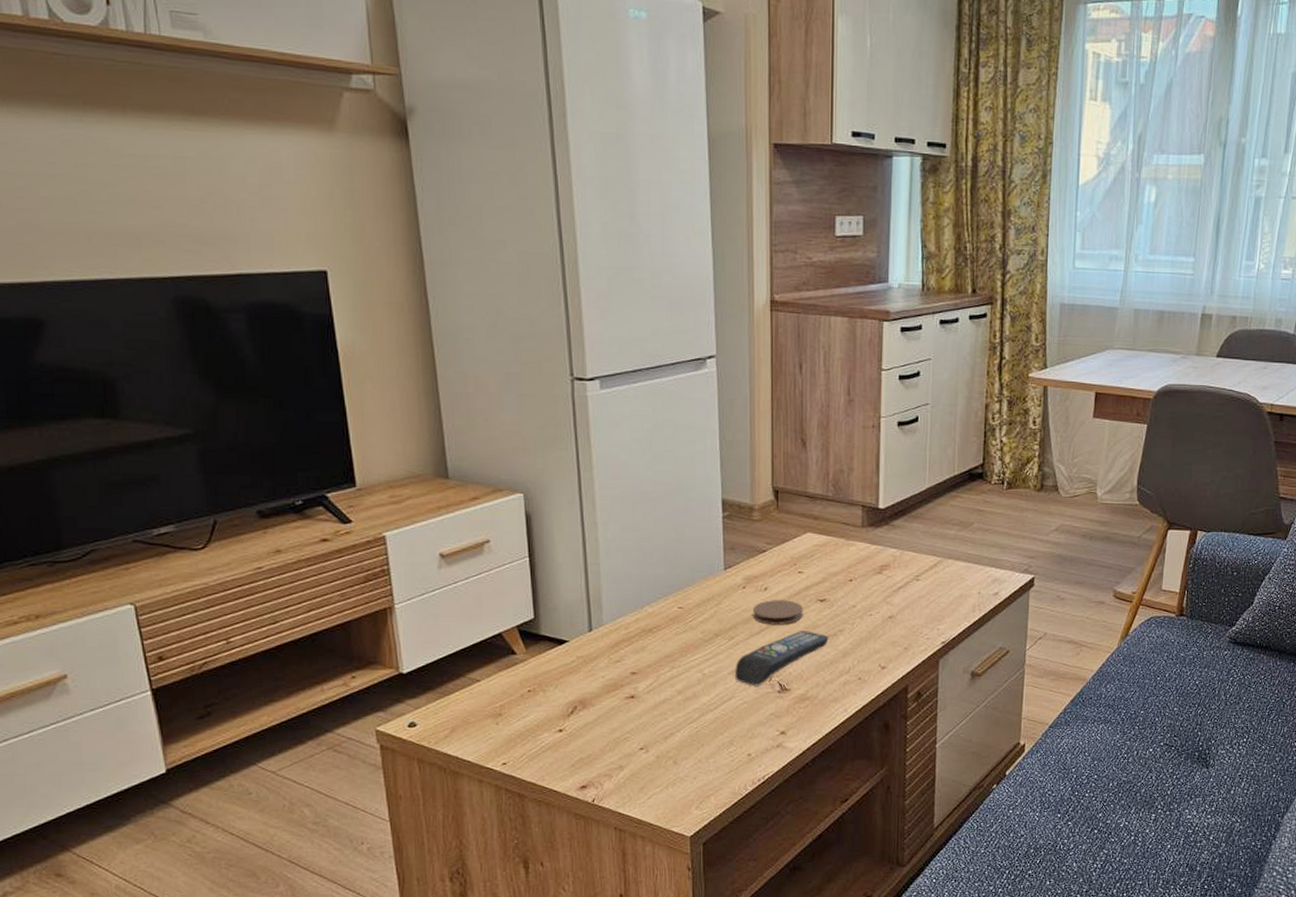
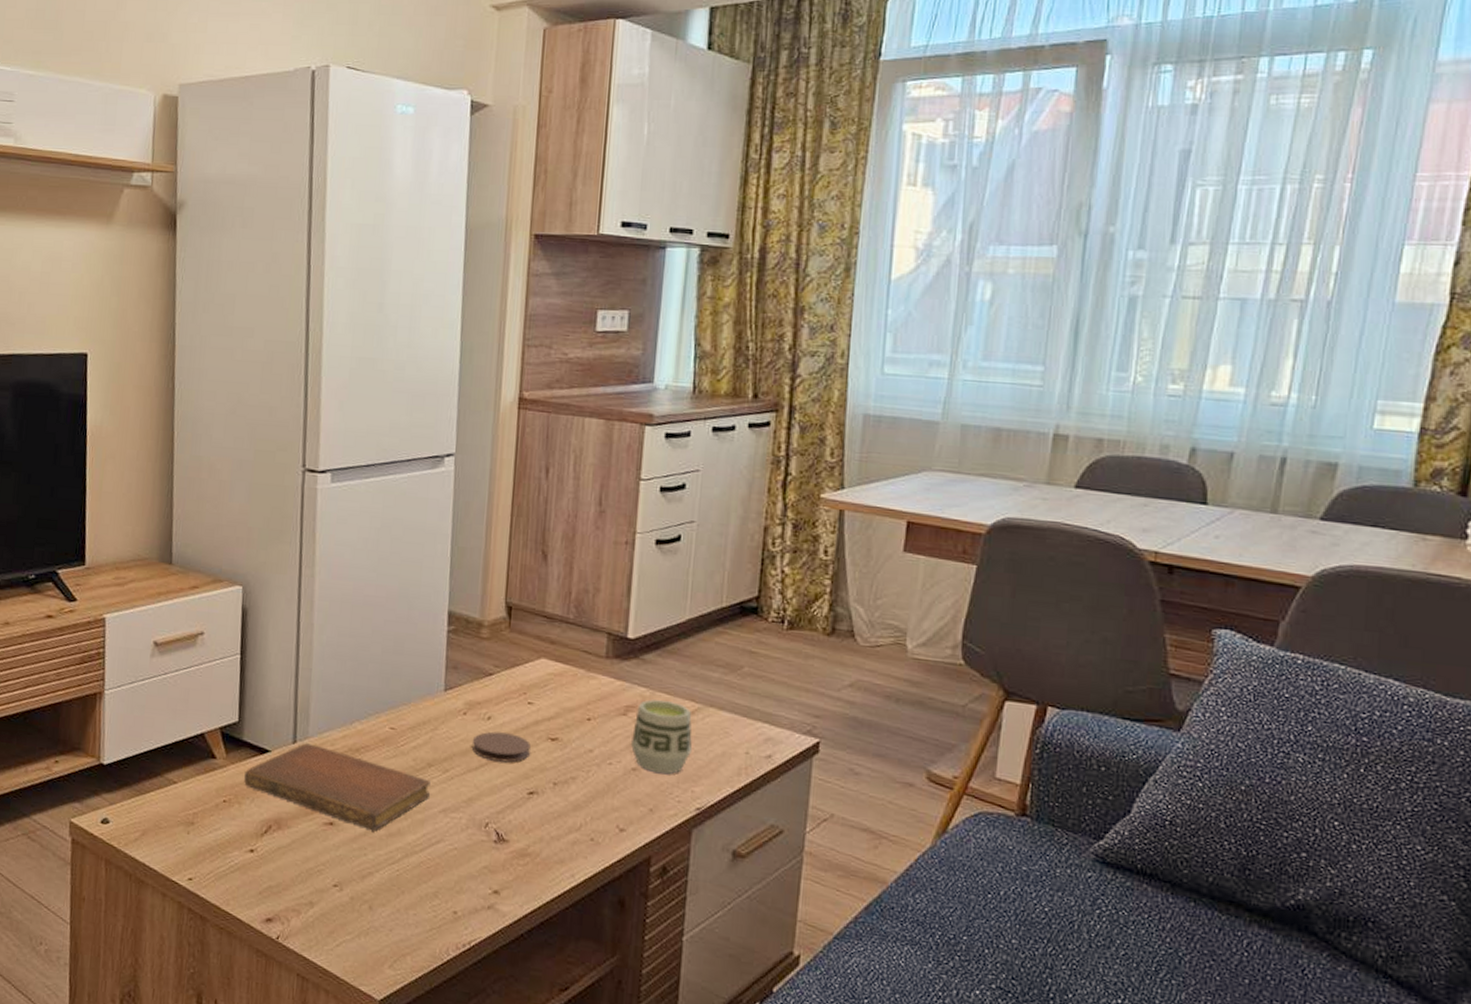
notebook: none [546,630,719,697] -> present [244,743,431,830]
remote control: present [735,631,829,686] -> none [446,772,559,832]
cup: none [886,558,937,617] -> present [630,699,693,774]

